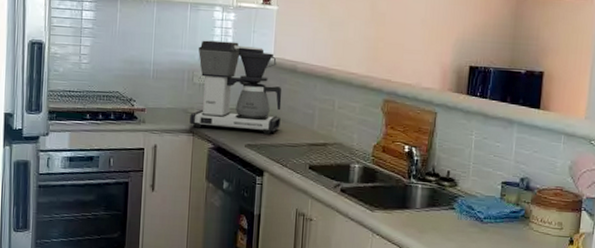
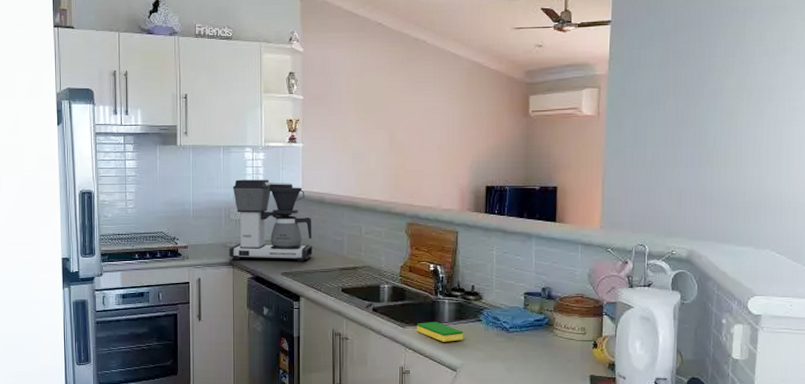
dish sponge: none [385,207,436,230] -> present [416,322,464,342]

